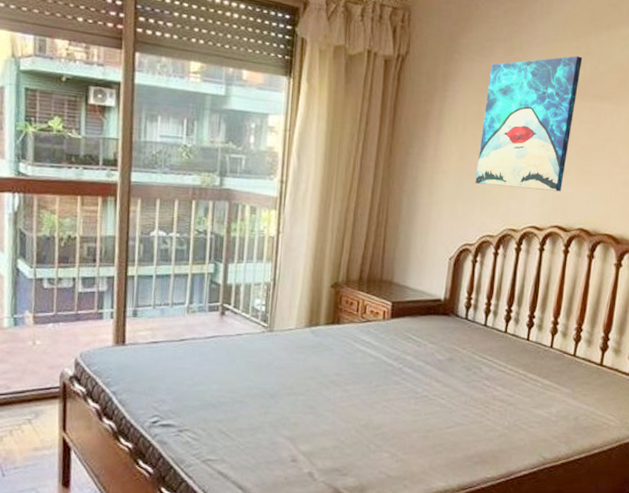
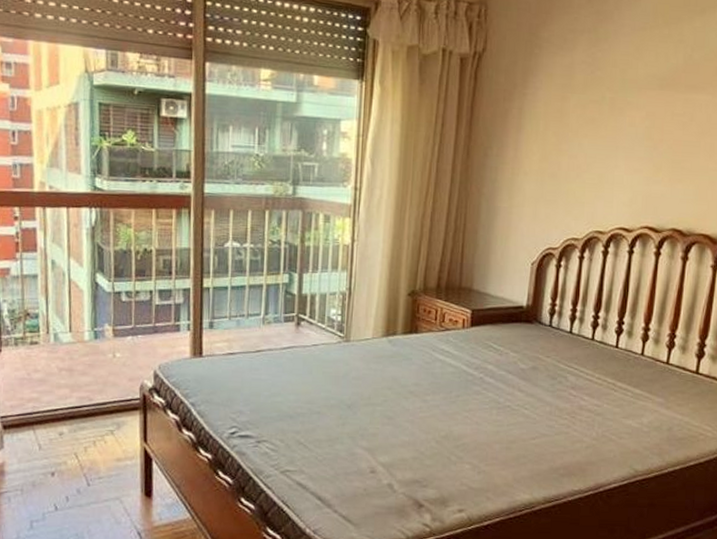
wall art: present [475,56,583,192] -> none [558,44,675,190]

